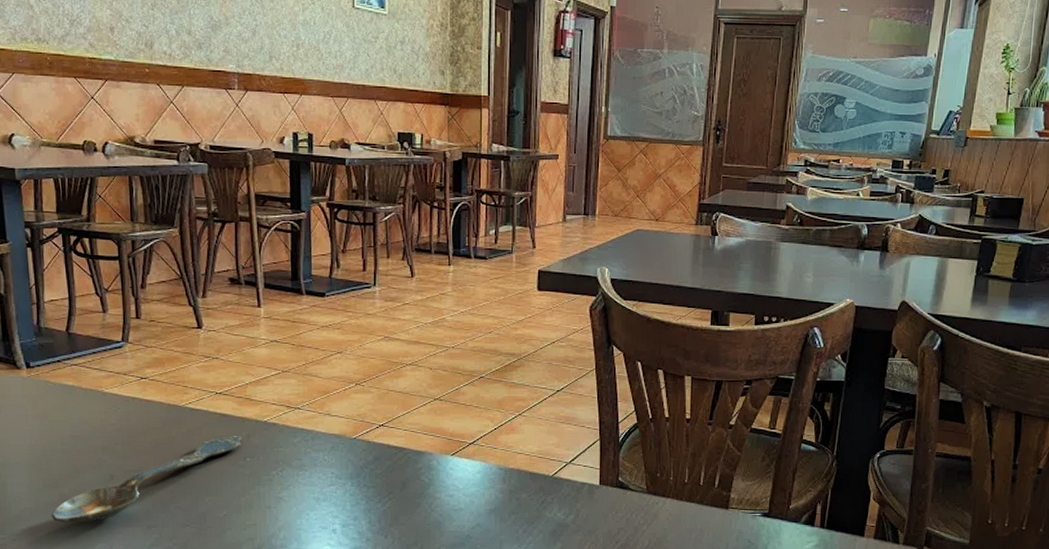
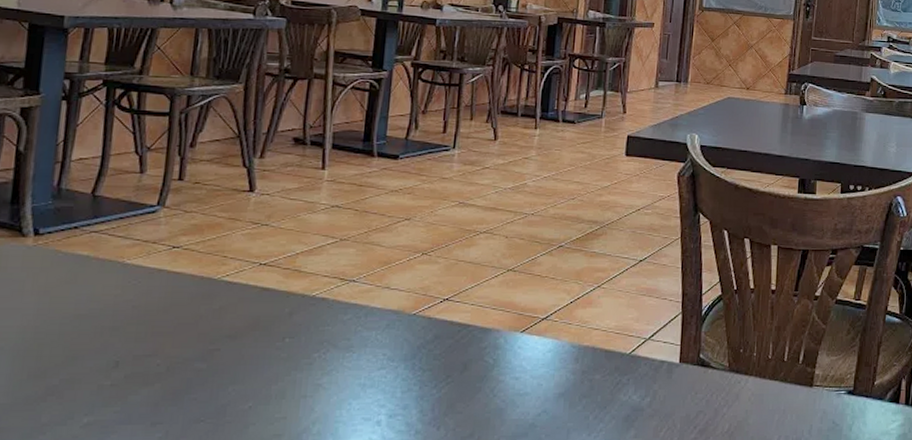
spoon: present [51,436,242,523] -> none [30,313,283,422]

